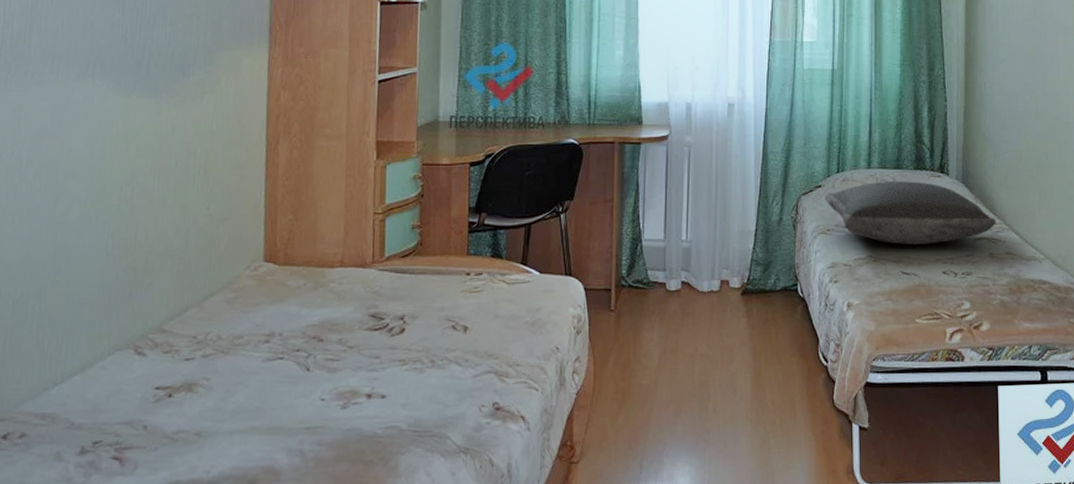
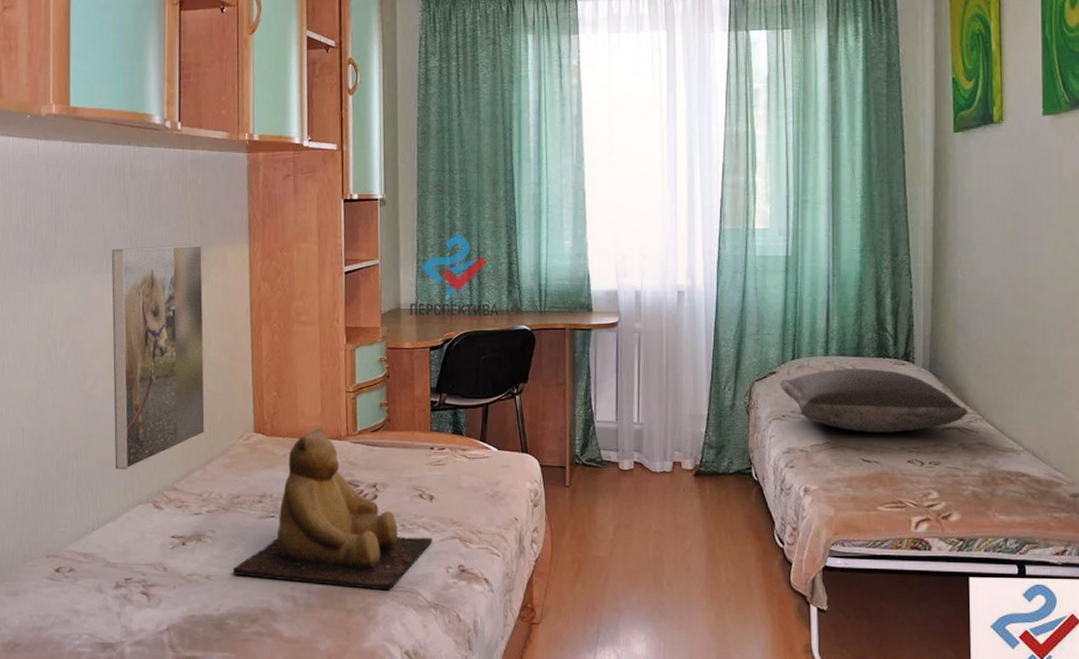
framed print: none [88,47,213,311] -> present [111,244,206,470]
teddy bear: none [230,254,465,437] -> present [233,428,432,591]

